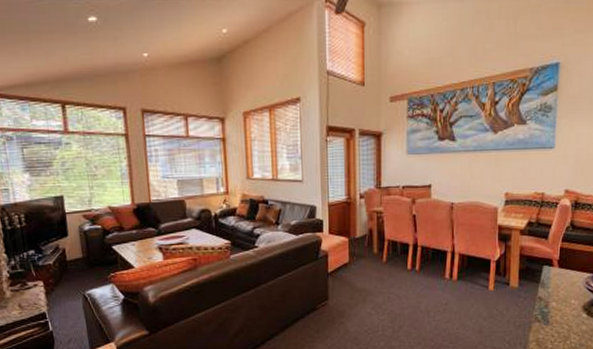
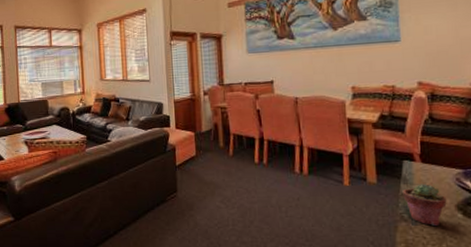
potted succulent: none [539,287,576,325] -> present [403,184,447,226]

